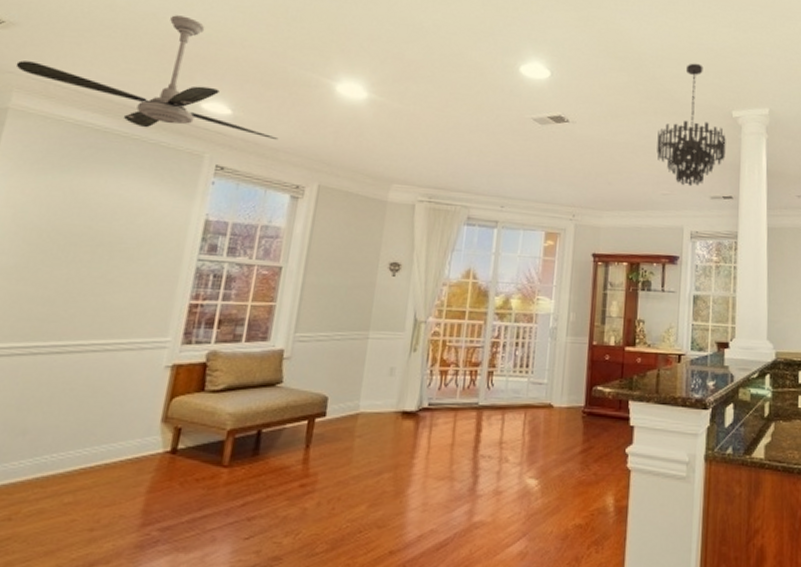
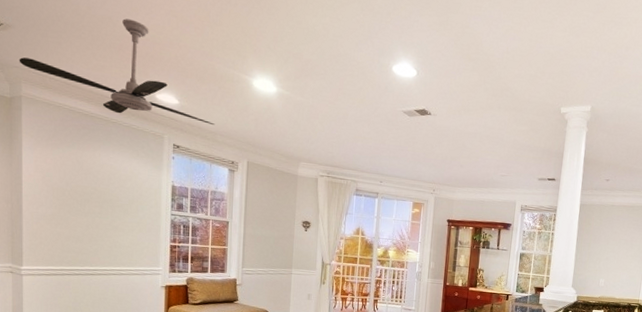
chandelier: present [657,63,726,187] -> none [498,64,554,170]

